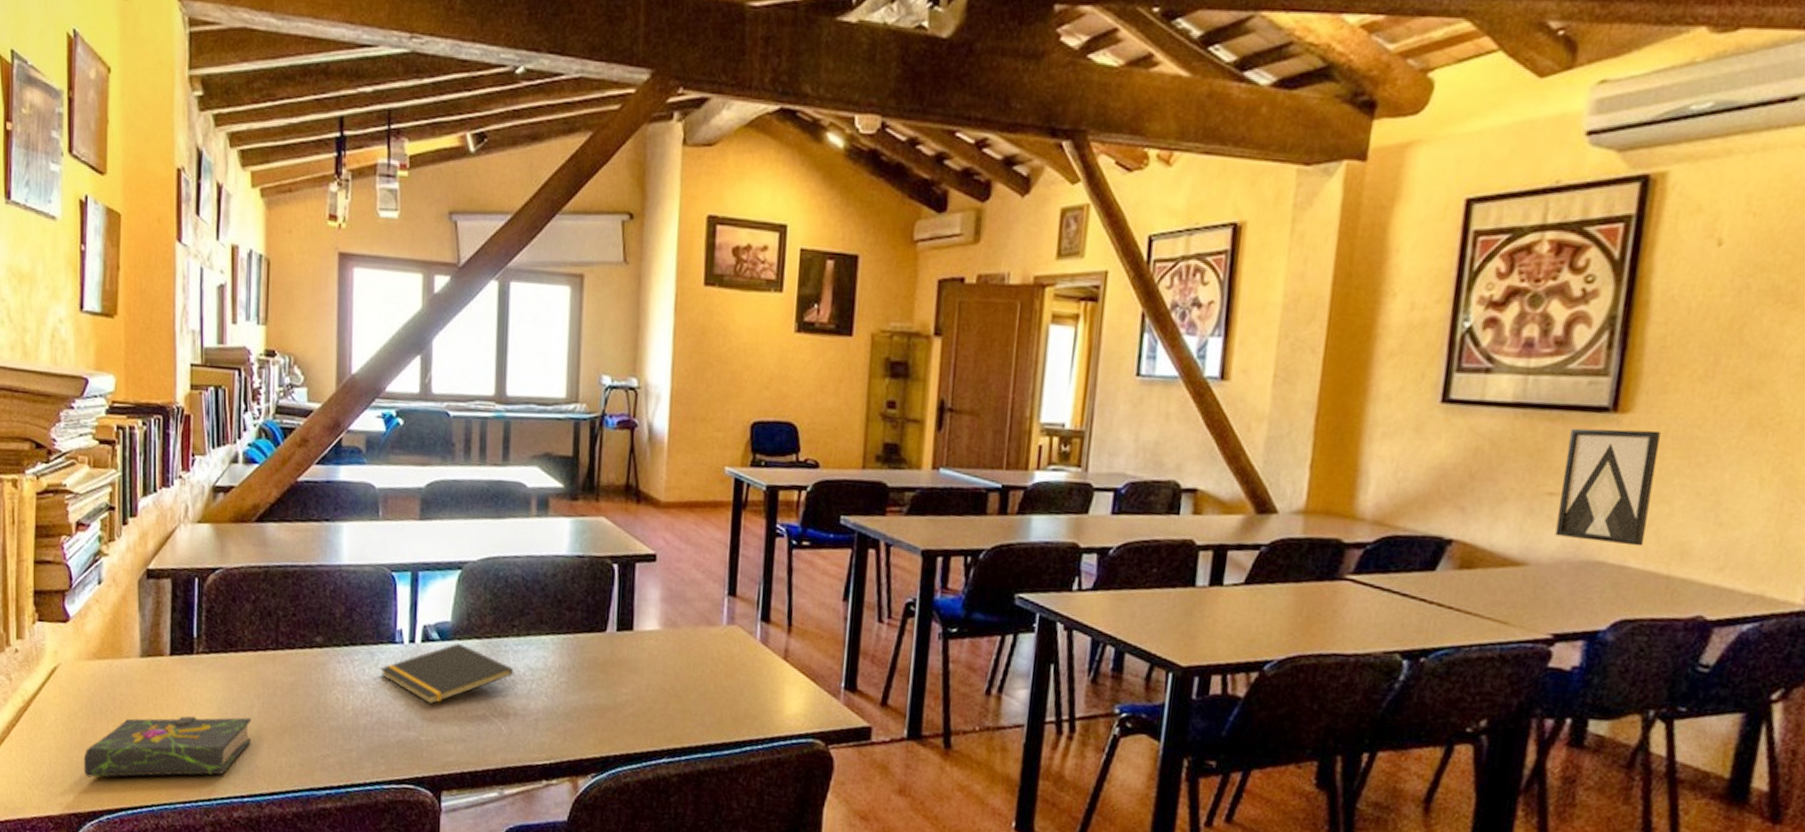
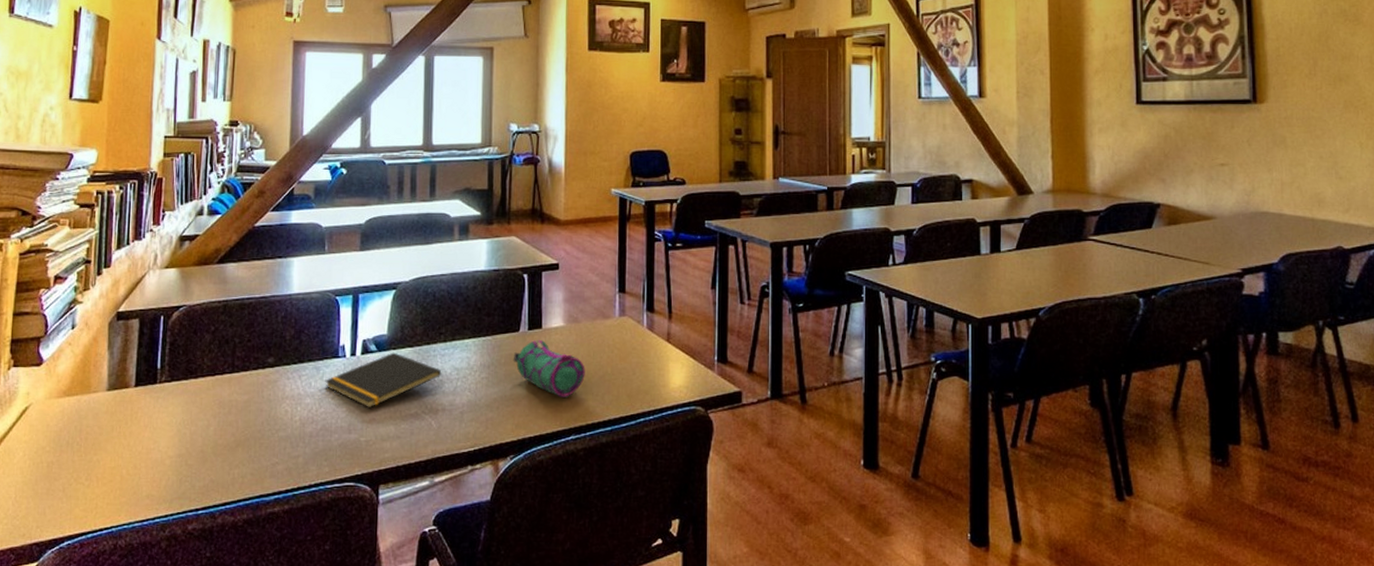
book: present [83,716,252,778] -> none [47,436,208,507]
pencil case: none [597,643,683,714] -> present [513,339,585,397]
wall art: present [1555,428,1661,547] -> none [1228,114,1292,198]

